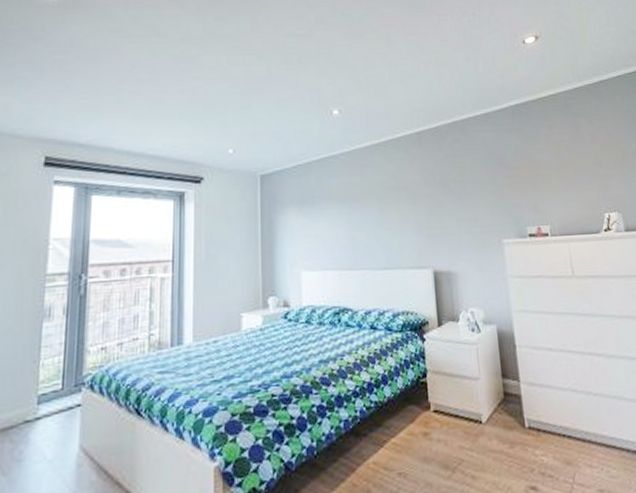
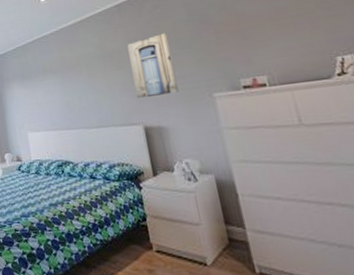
wall art: none [424,170,471,240] -> present [127,32,179,99]

